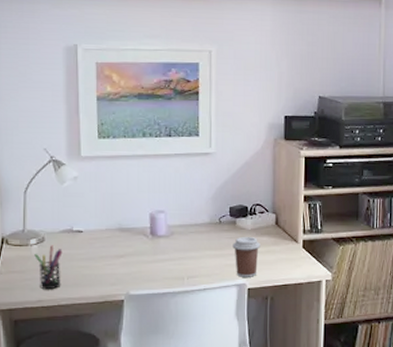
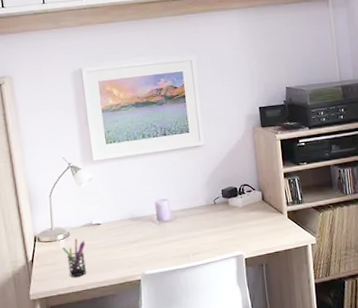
coffee cup: present [232,236,261,277] -> none [228,213,252,249]

